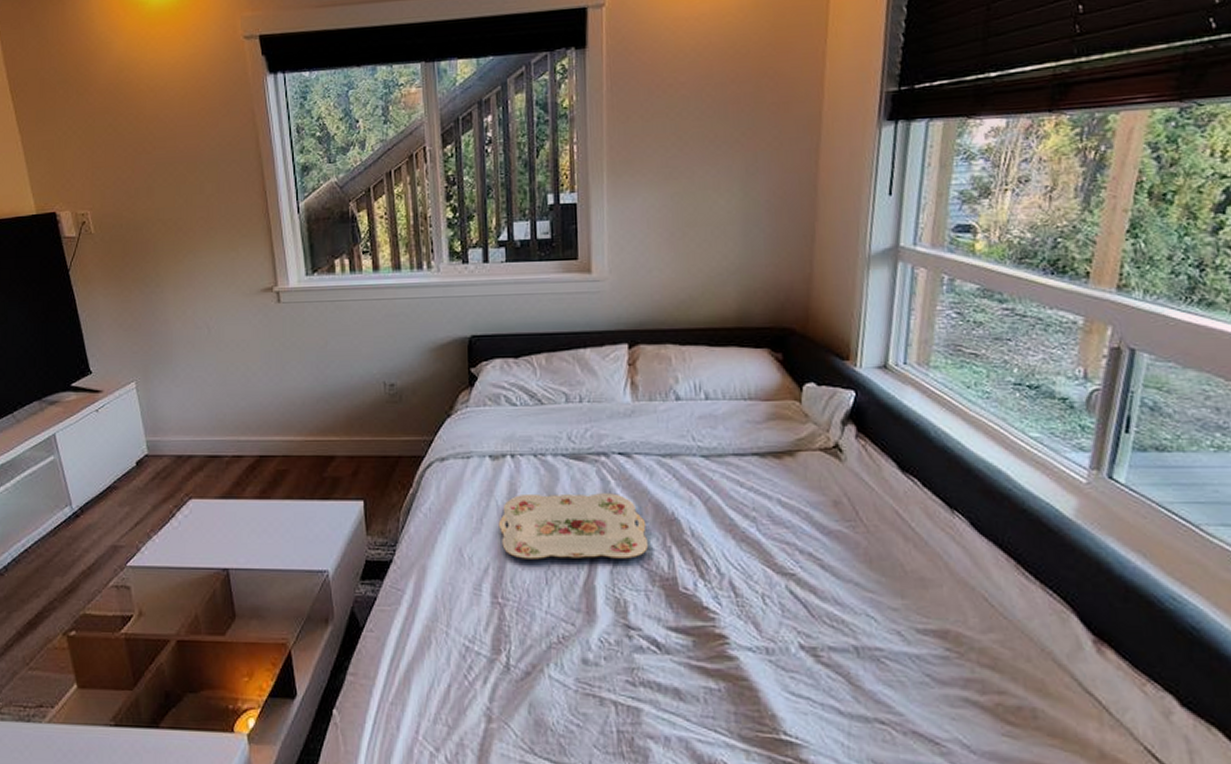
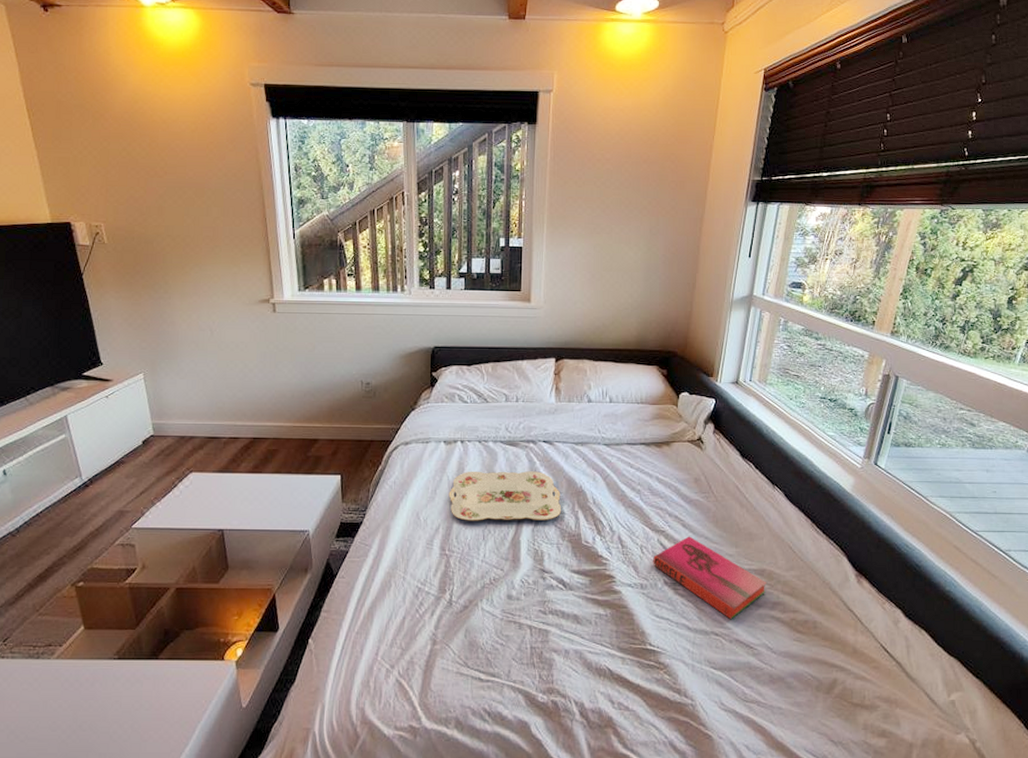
hardback book: none [781,581,955,702] -> present [653,536,768,620]

